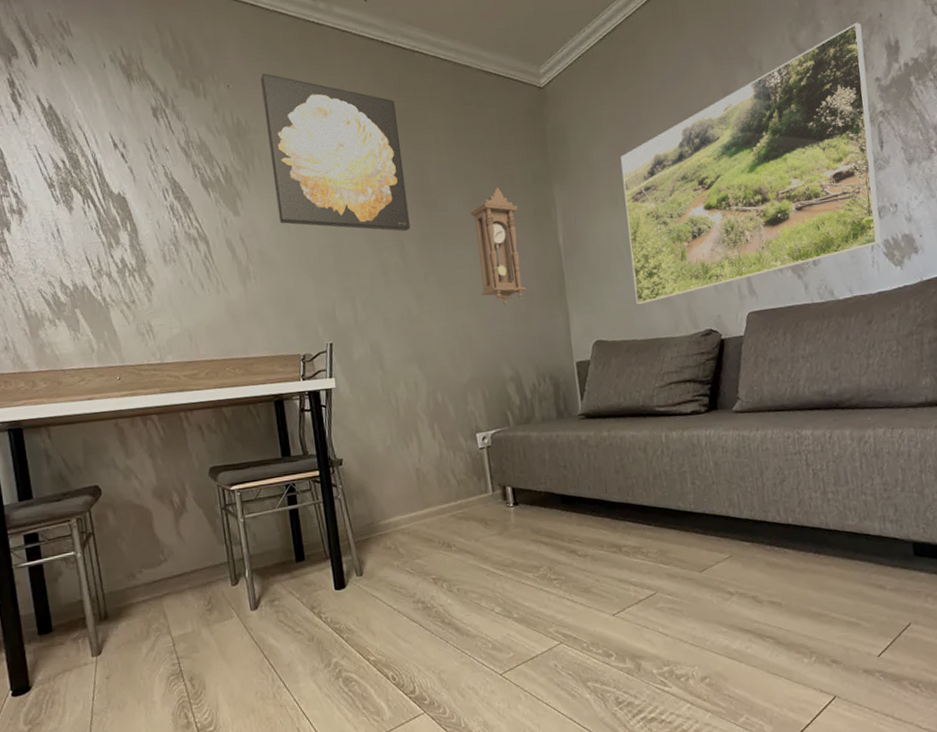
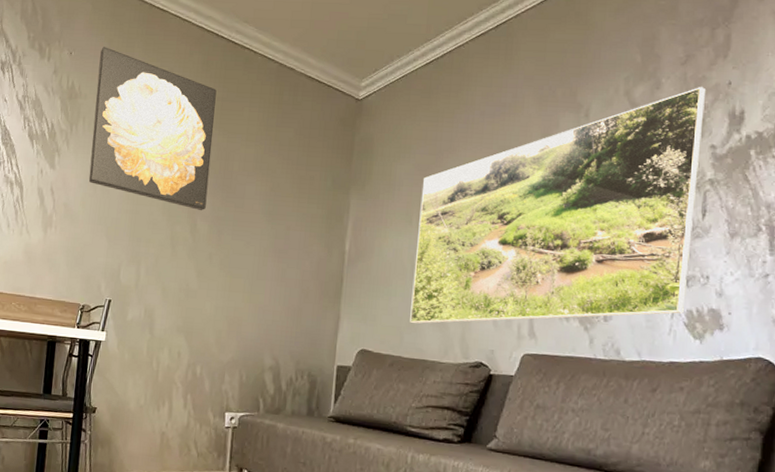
pendulum clock: present [470,187,526,307] -> none [258,185,312,299]

